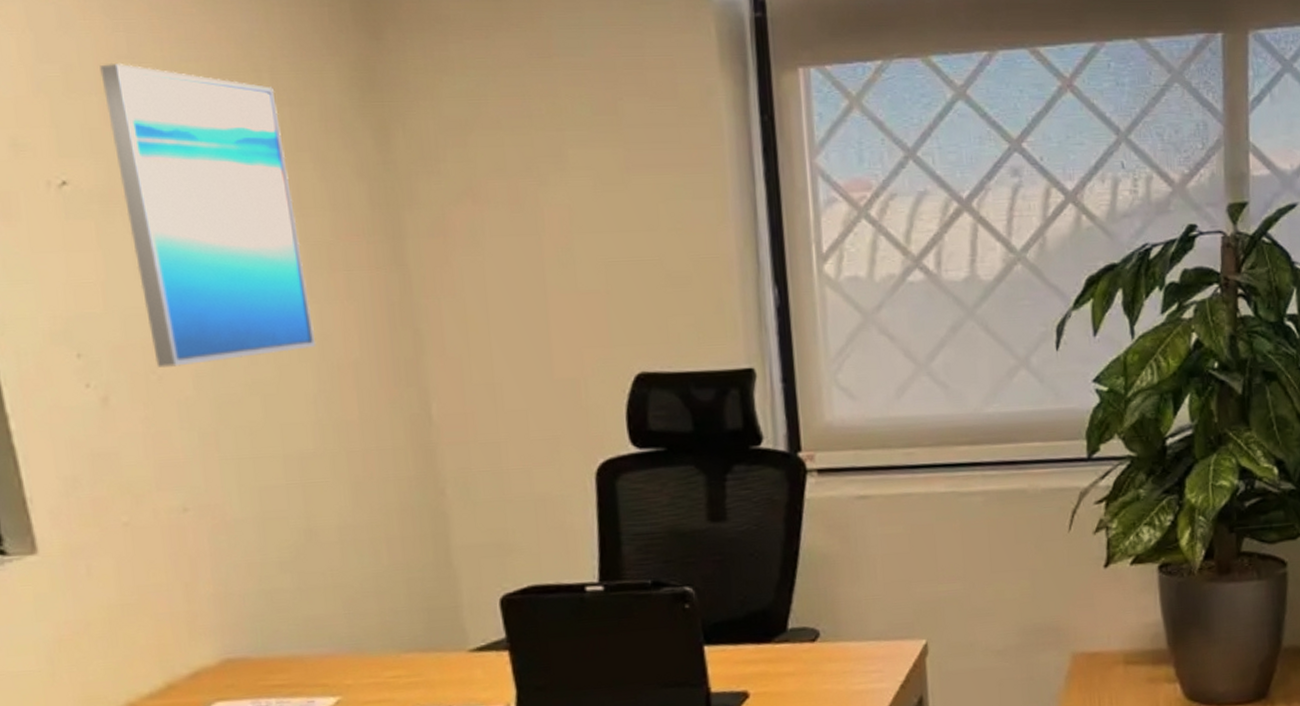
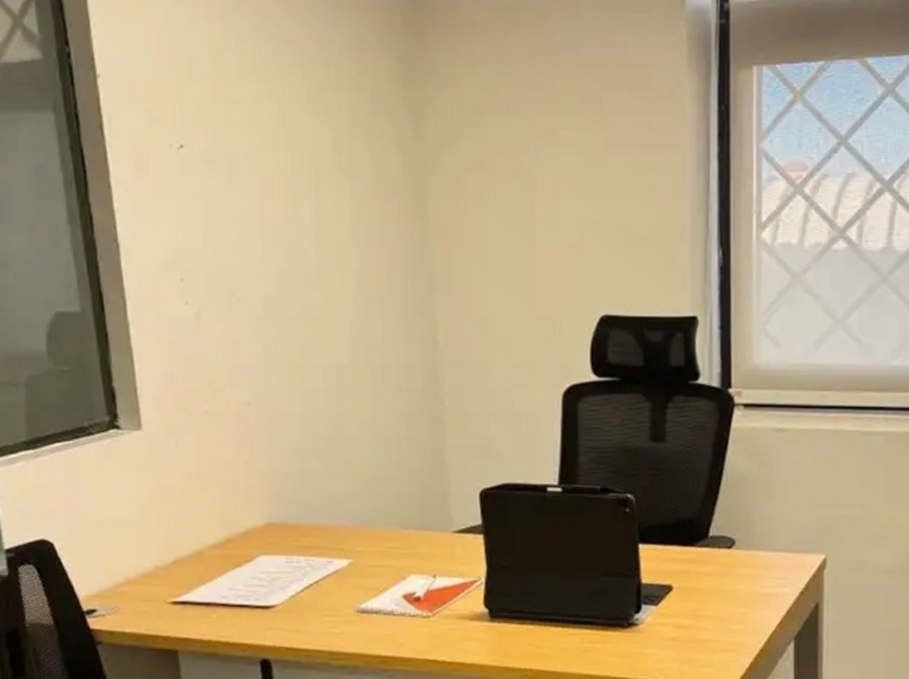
wall art: present [100,62,317,367] -> none [214,54,355,292]

